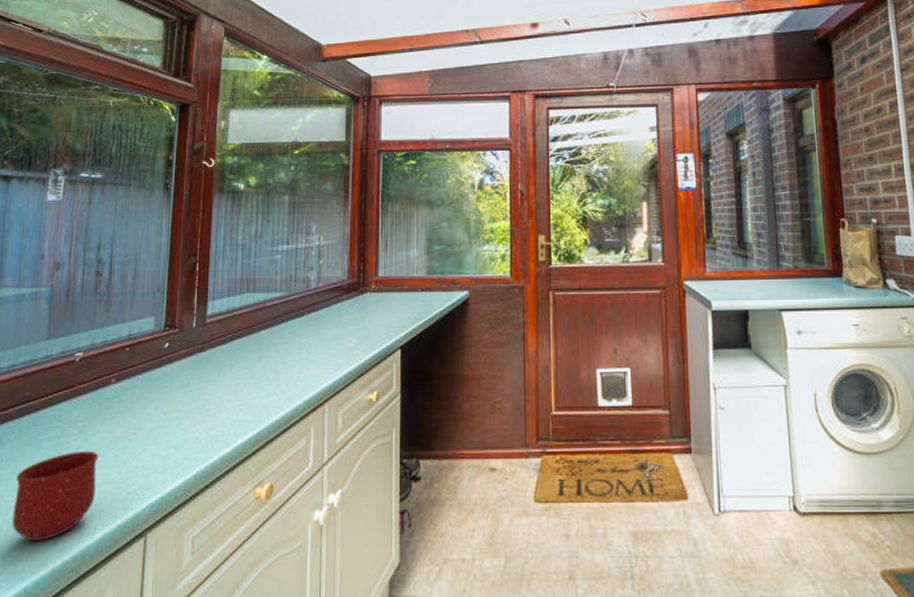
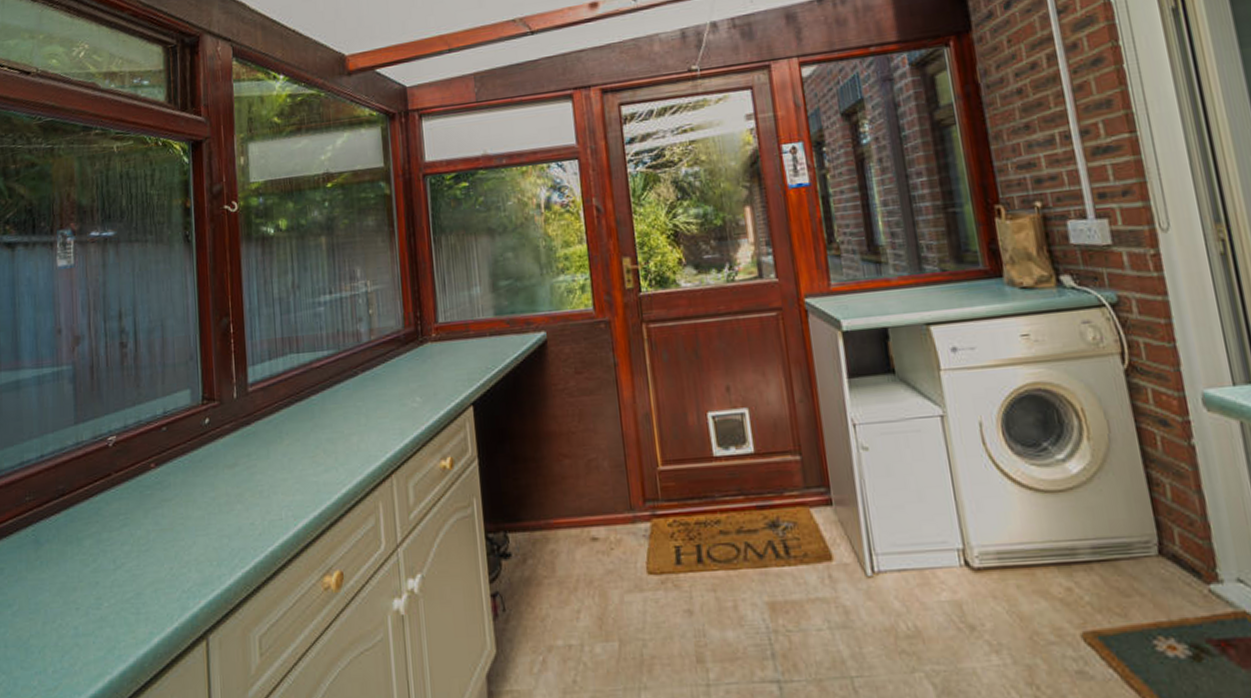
mug: present [12,450,99,542] -> none [59,545,147,652]

